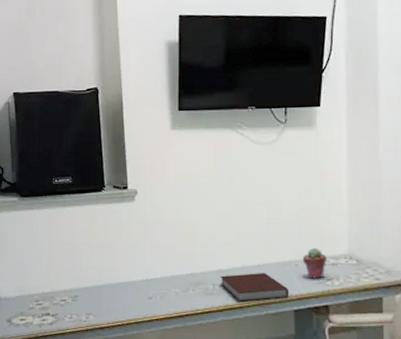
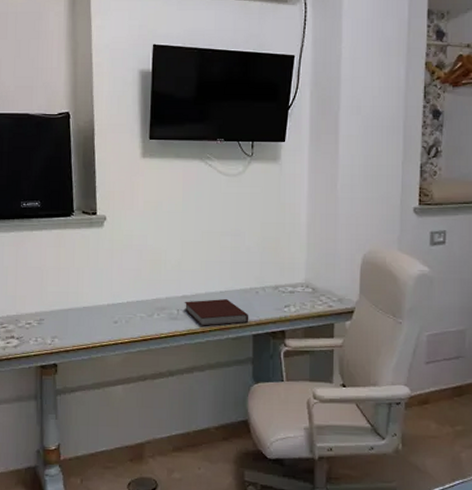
potted succulent: present [303,247,326,279] -> none [263,276,285,306]

